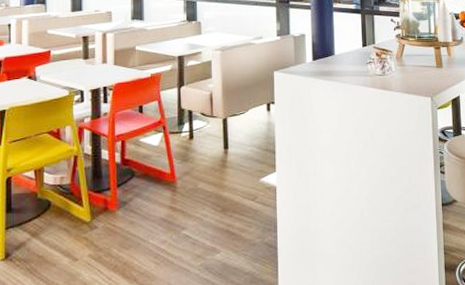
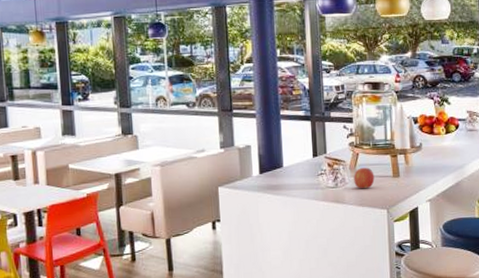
fruit: none [400,58,419,78] -> present [354,167,375,189]

